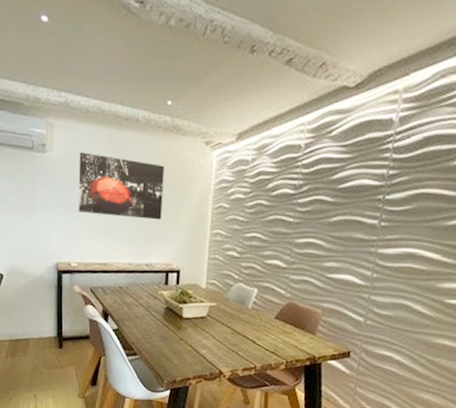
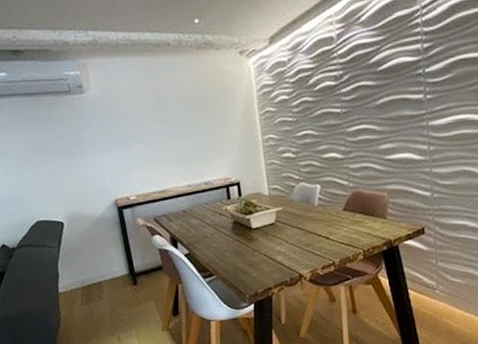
wall art: present [78,152,165,221] -> none [117,82,211,145]

